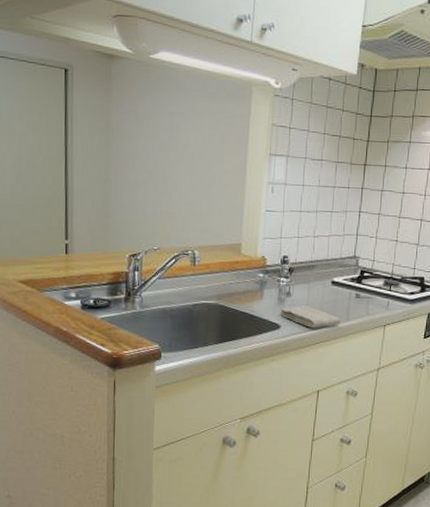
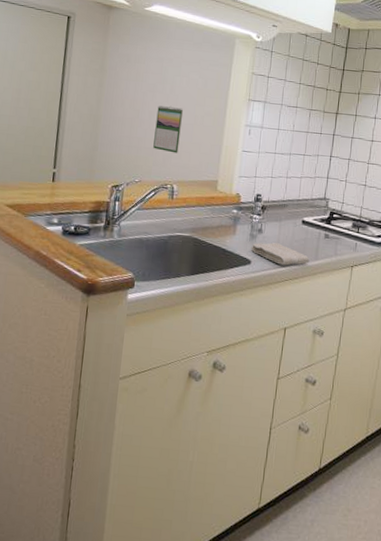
calendar: none [170,165,200,217] -> present [153,106,184,154]

